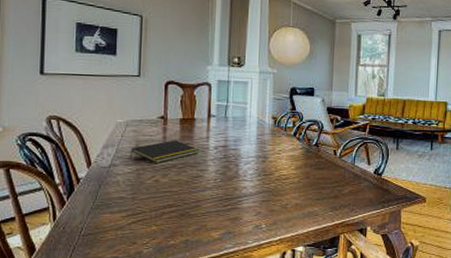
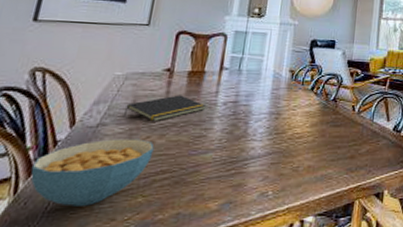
cereal bowl: none [63,177,160,232] -> present [30,139,154,206]

